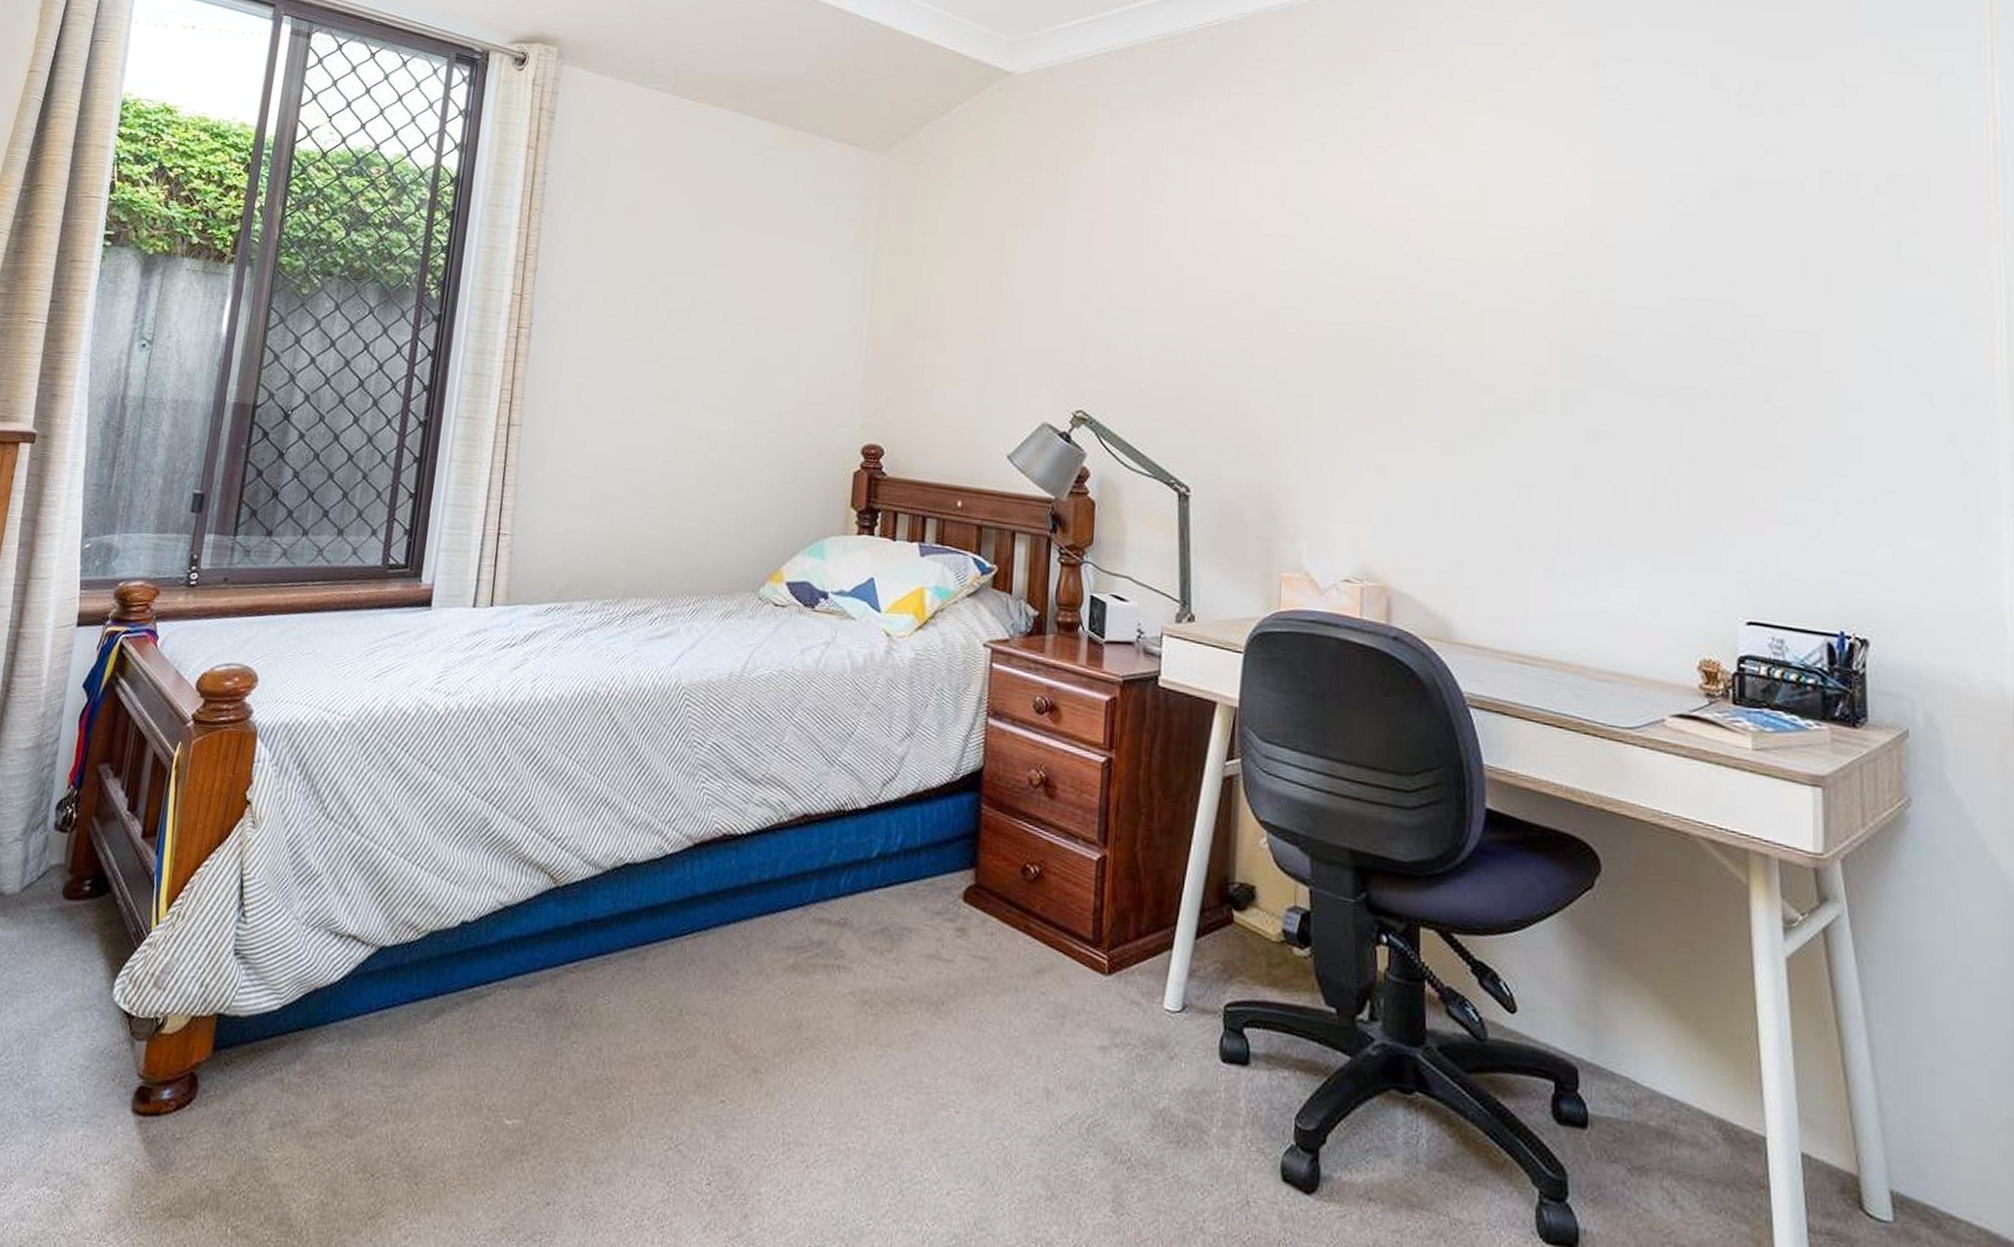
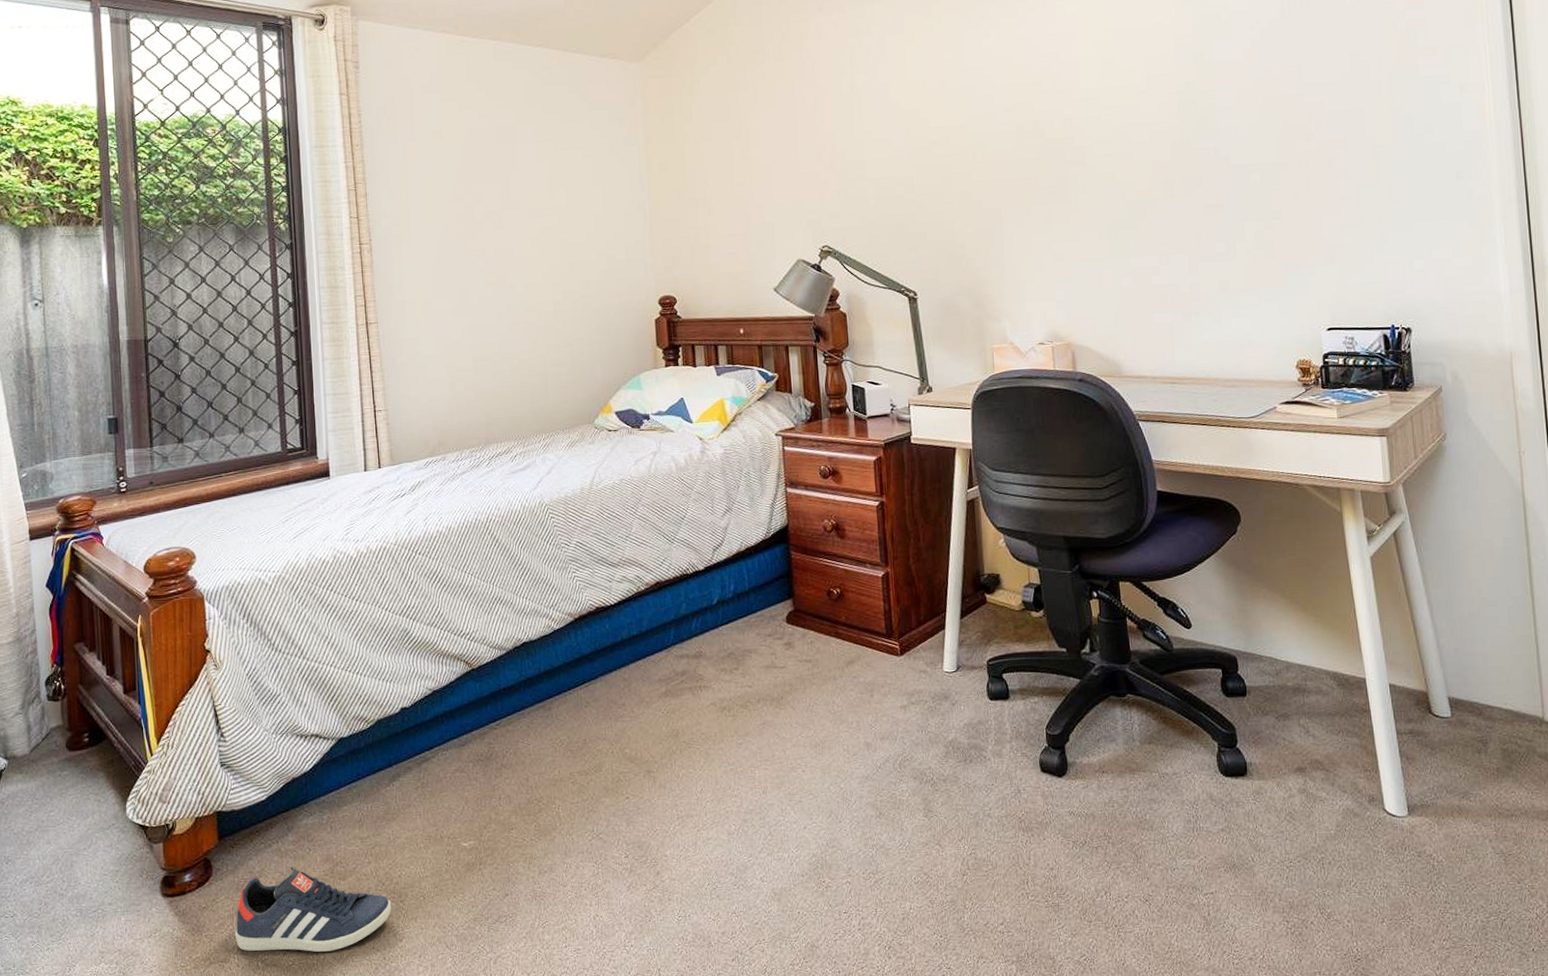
sneaker: none [206,1106,404,1234] -> present [234,867,392,952]

